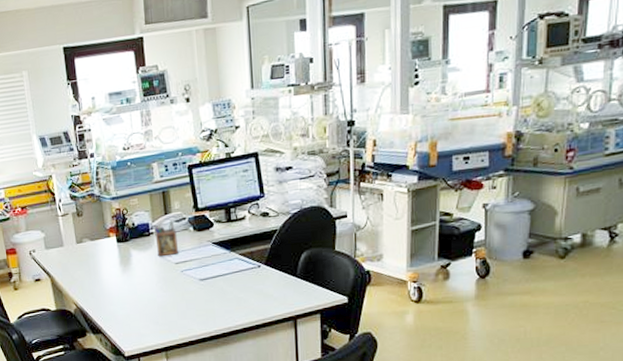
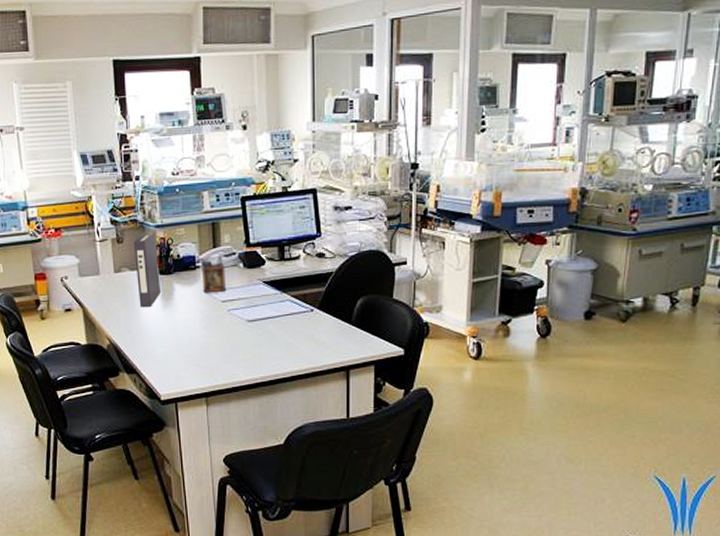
binder: none [91,203,119,273] -> present [133,231,161,307]

